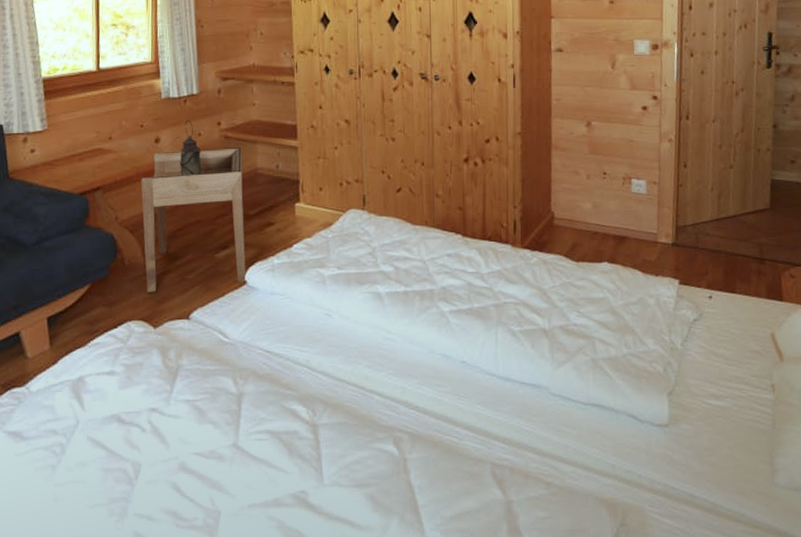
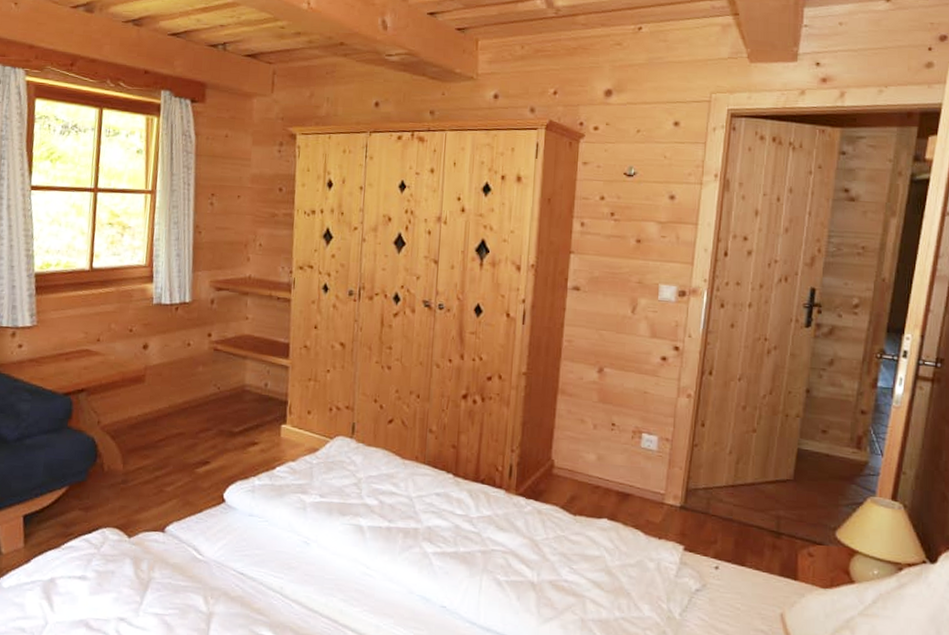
side table: present [141,148,246,292] -> none [123,359,231,501]
lantern: present [179,119,202,176] -> none [166,328,189,386]

